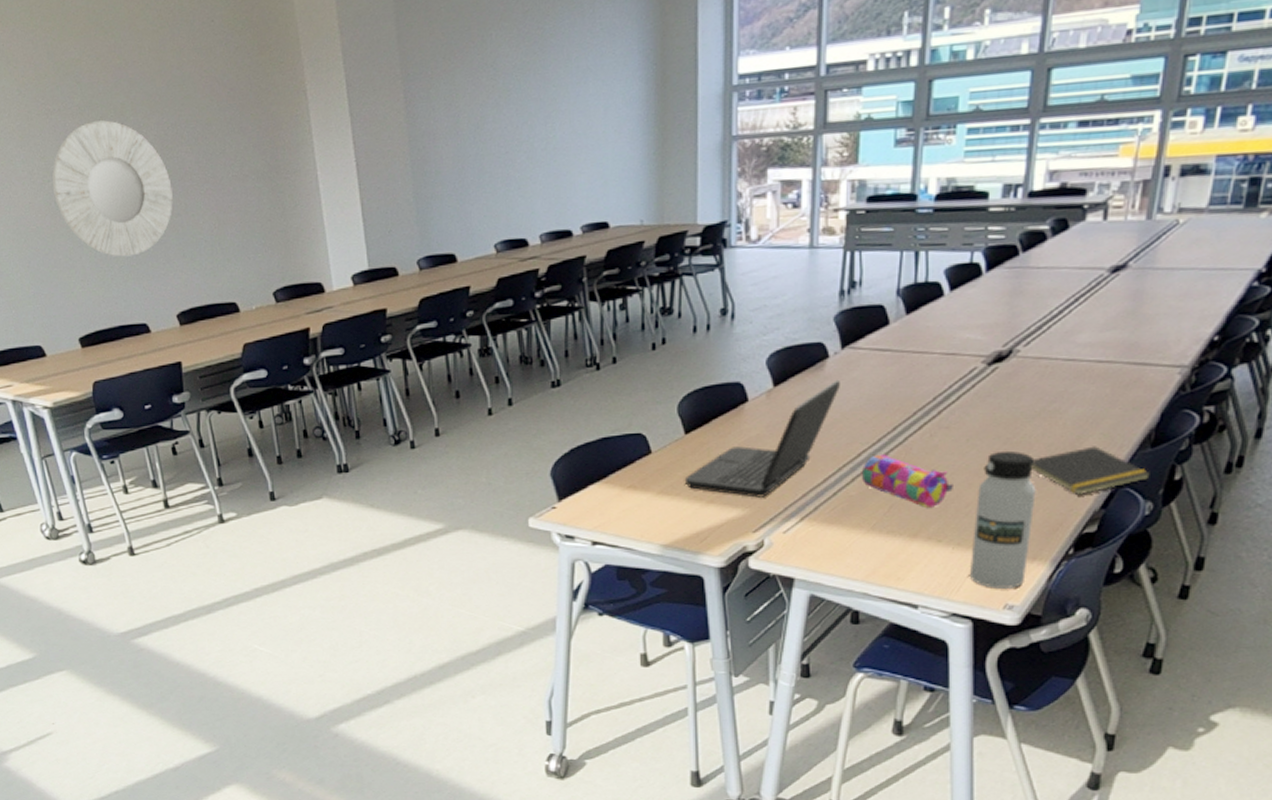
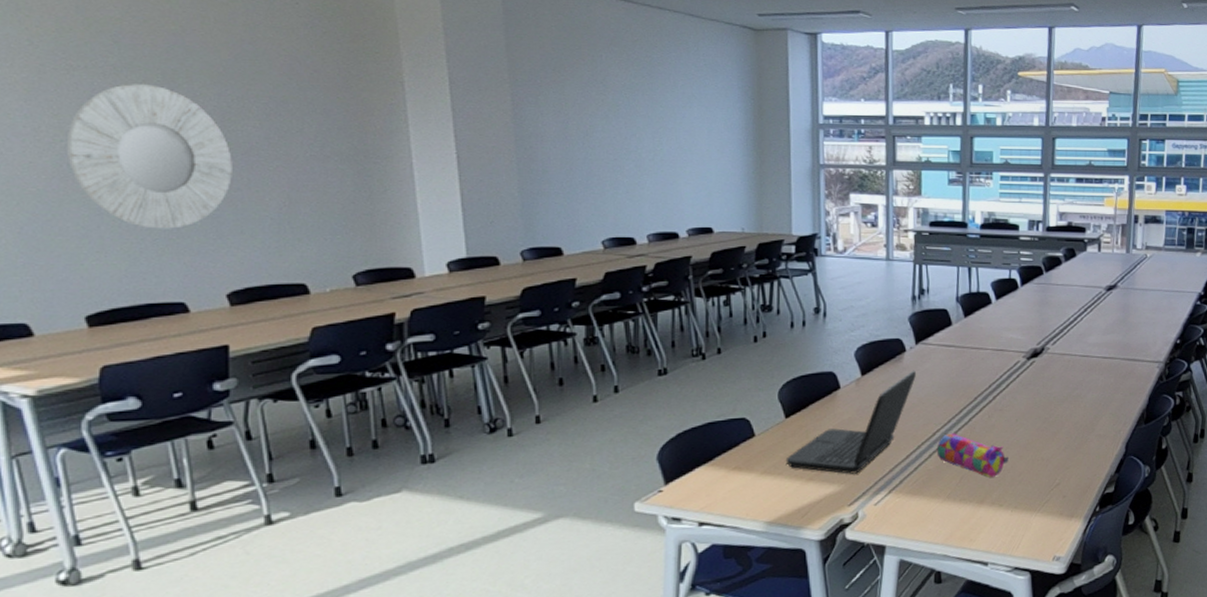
water bottle: present [970,451,1036,588] -> none [1025,429,1069,544]
notepad: present [1031,446,1152,495] -> none [1064,423,1147,462]

